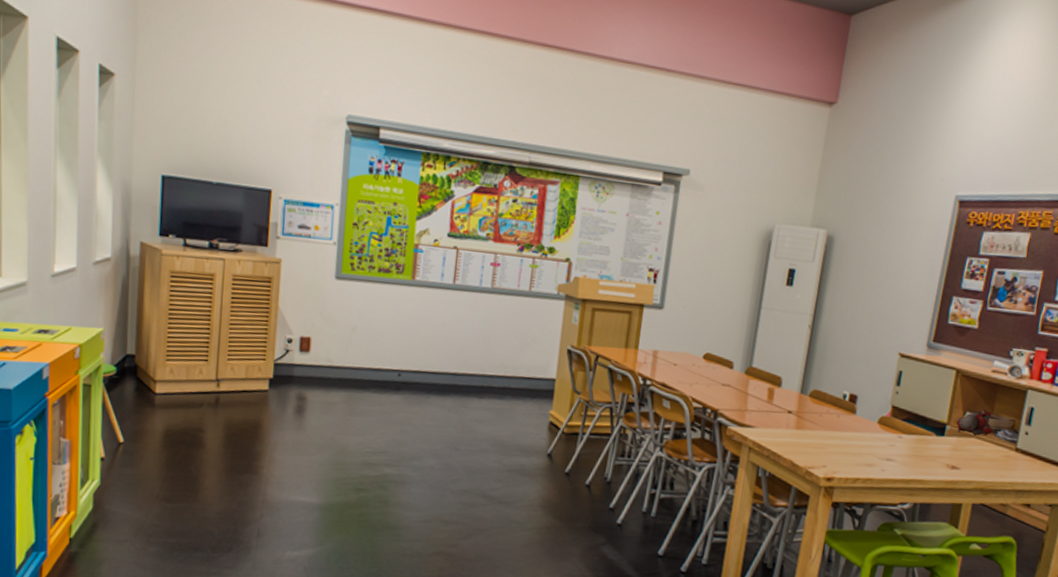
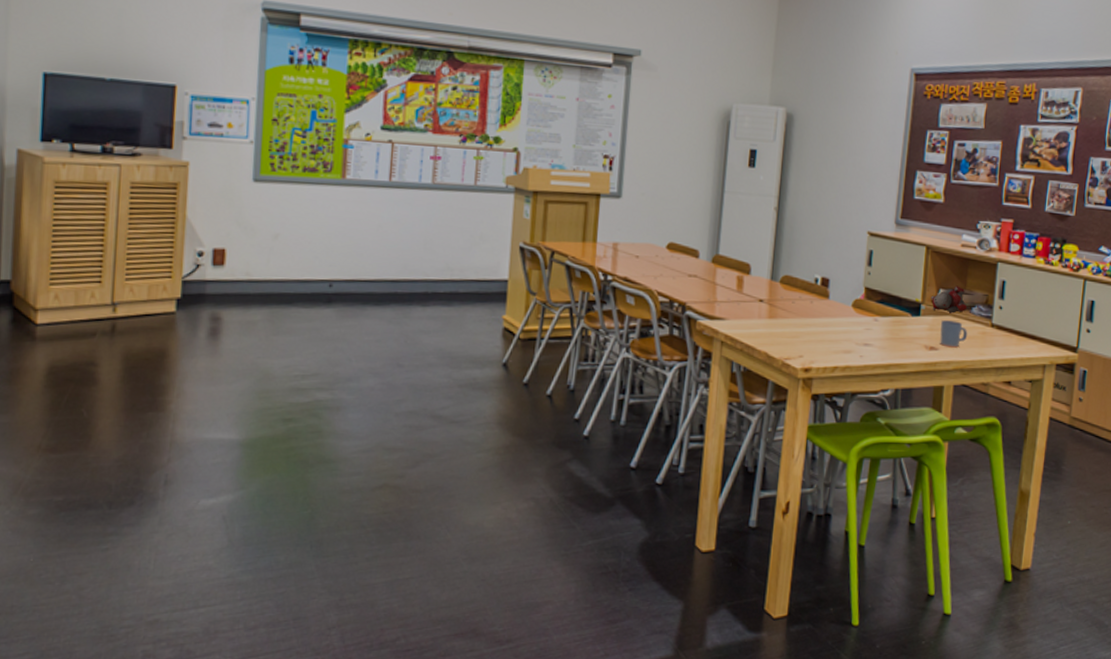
mug: none [962,441,991,469] -> present [940,320,968,348]

